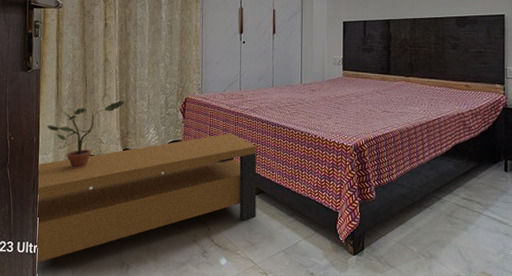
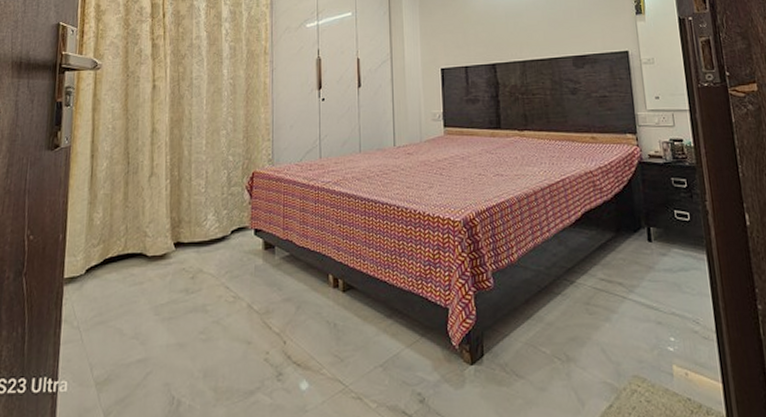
bench: present [37,133,257,263] -> none [58,213,345,406]
potted plant: present [47,101,125,169] -> none [77,181,176,273]

